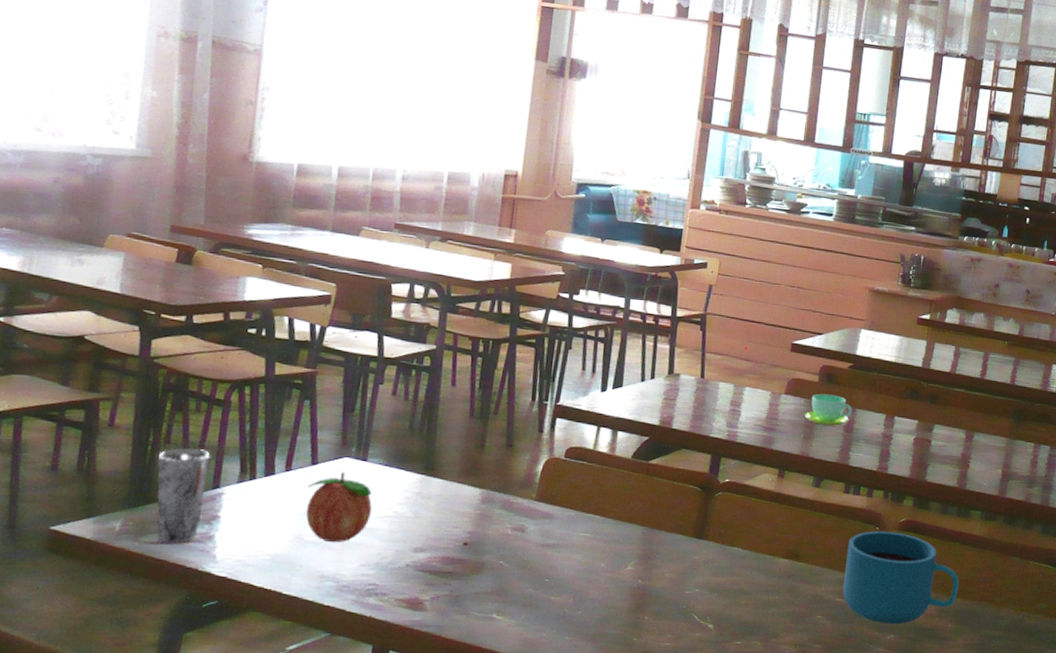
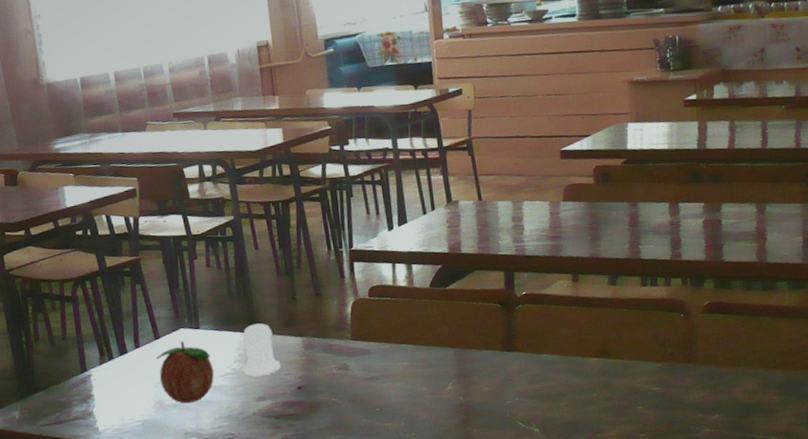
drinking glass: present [156,448,211,544] -> none [32,340,80,424]
salt shaker: none [405,466,450,524] -> present [242,323,280,376]
cup: present [803,393,852,426] -> none [586,193,634,225]
cup: present [843,531,959,625] -> none [655,316,778,405]

